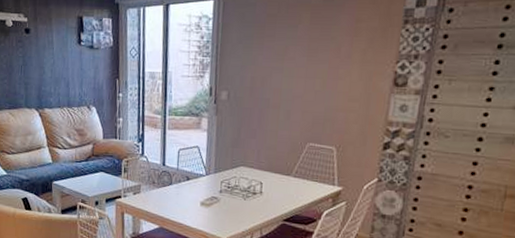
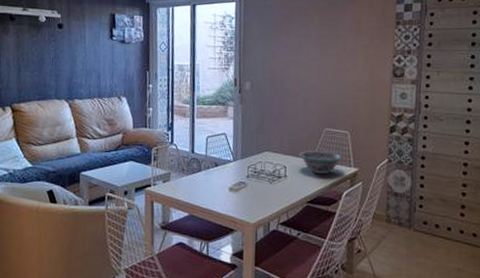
decorative bowl: none [277,166,327,192] -> present [299,150,343,174]

